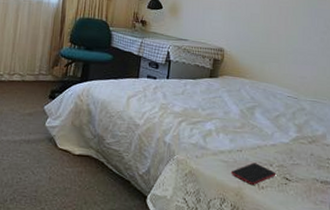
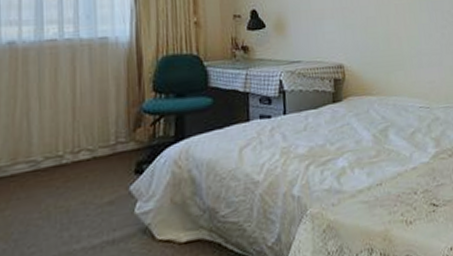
smartphone: present [230,163,277,186] -> none [373,194,423,224]

